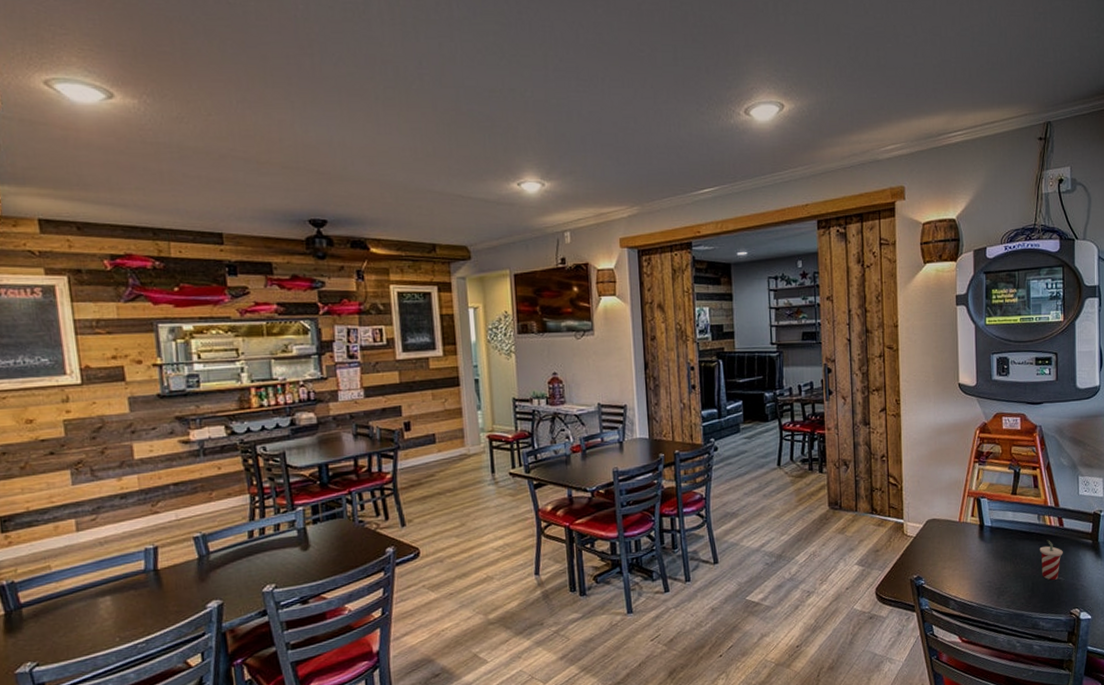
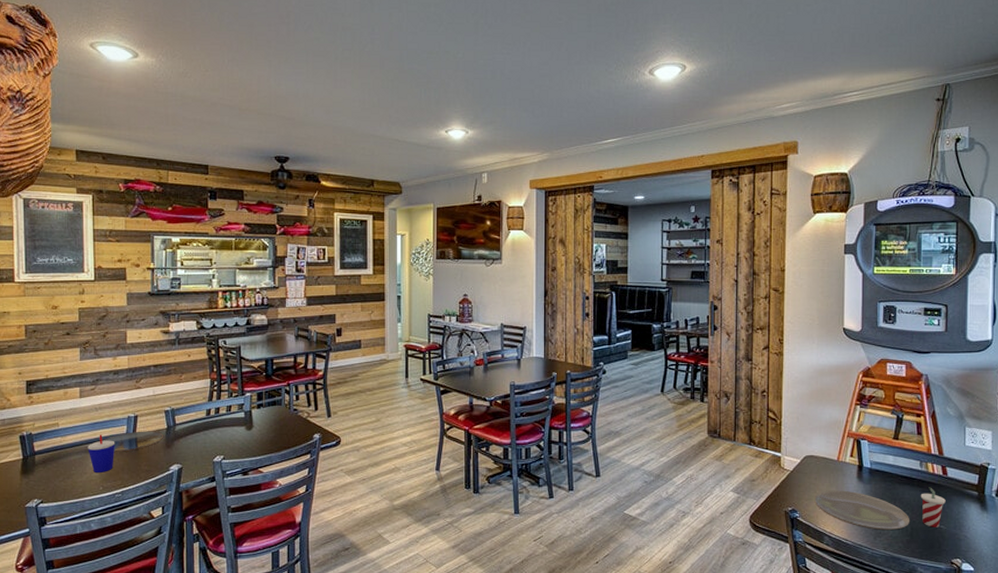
beverage cup: none [94,573,132,621] -> present [88,434,115,472]
plate: none [113,563,196,595] -> present [103,431,164,453]
plate: none [938,551,1031,589] -> present [814,490,911,531]

